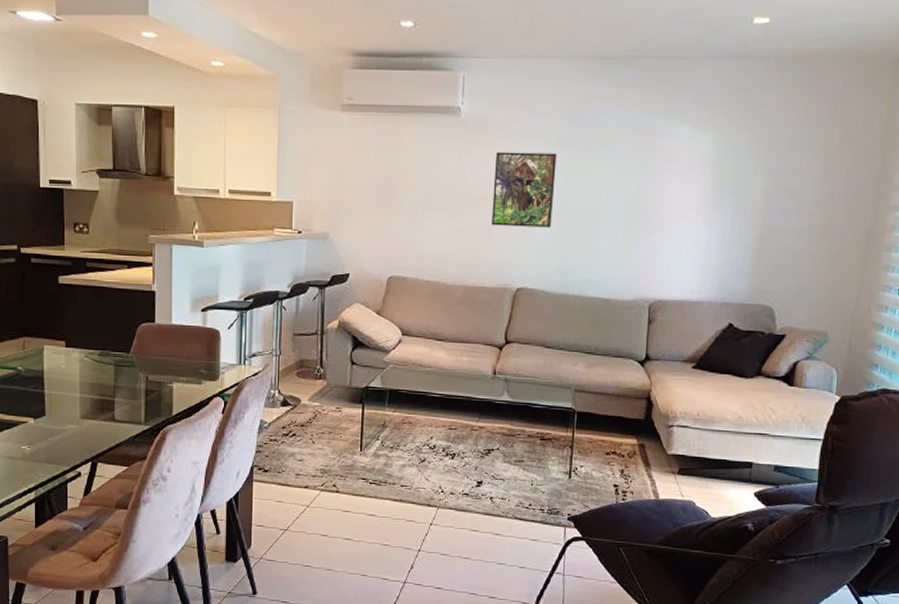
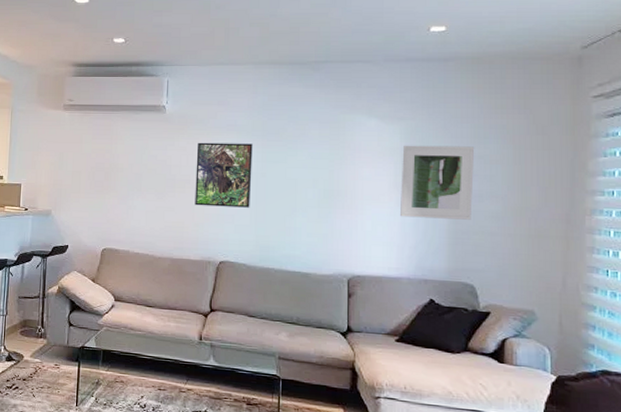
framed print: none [707,155,787,238] -> present [400,145,475,220]

